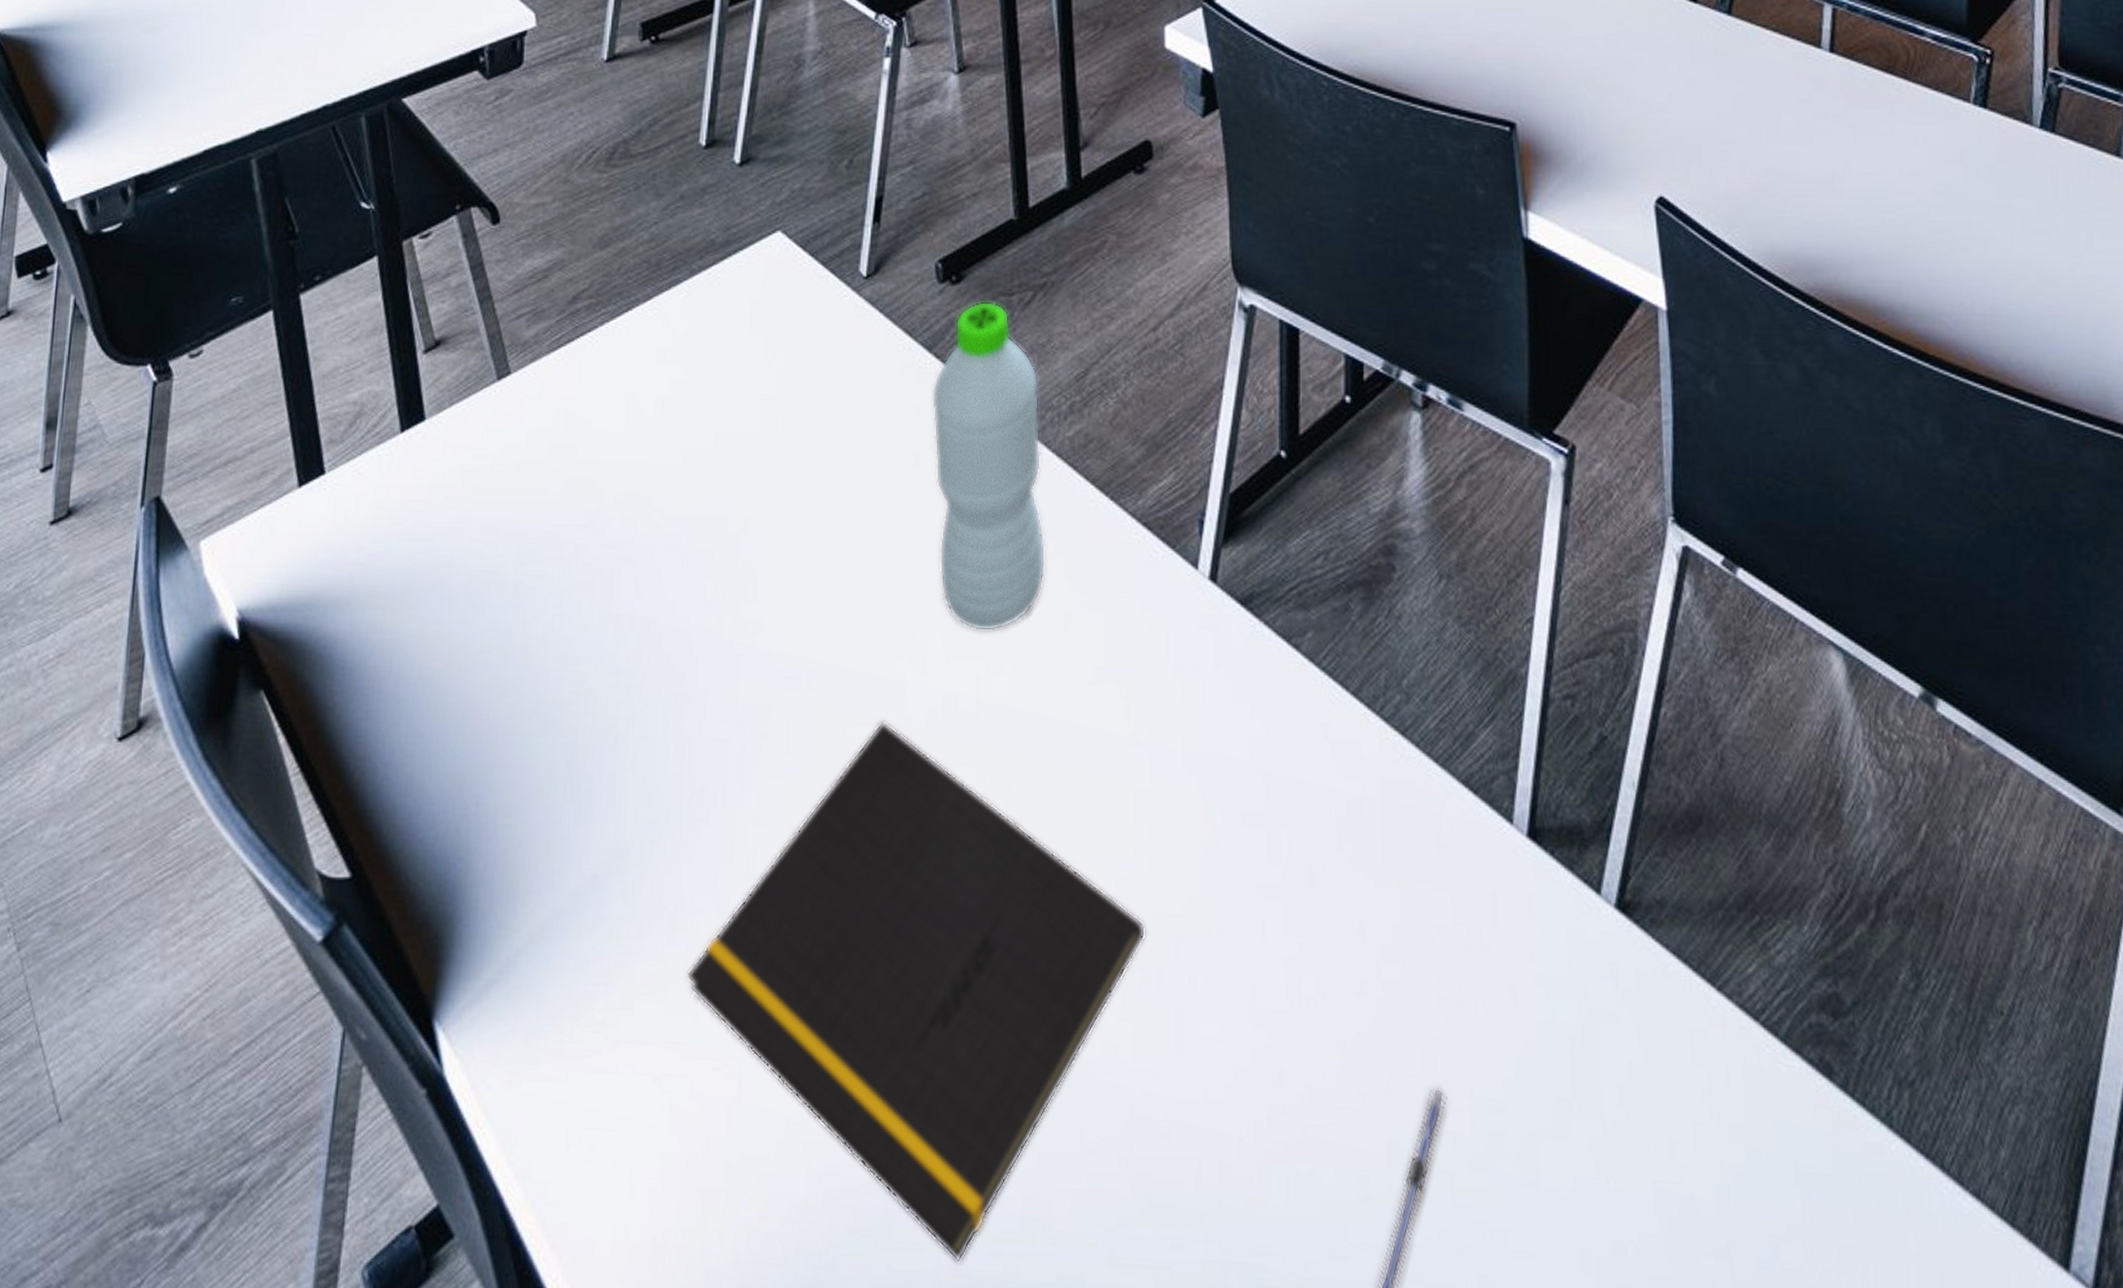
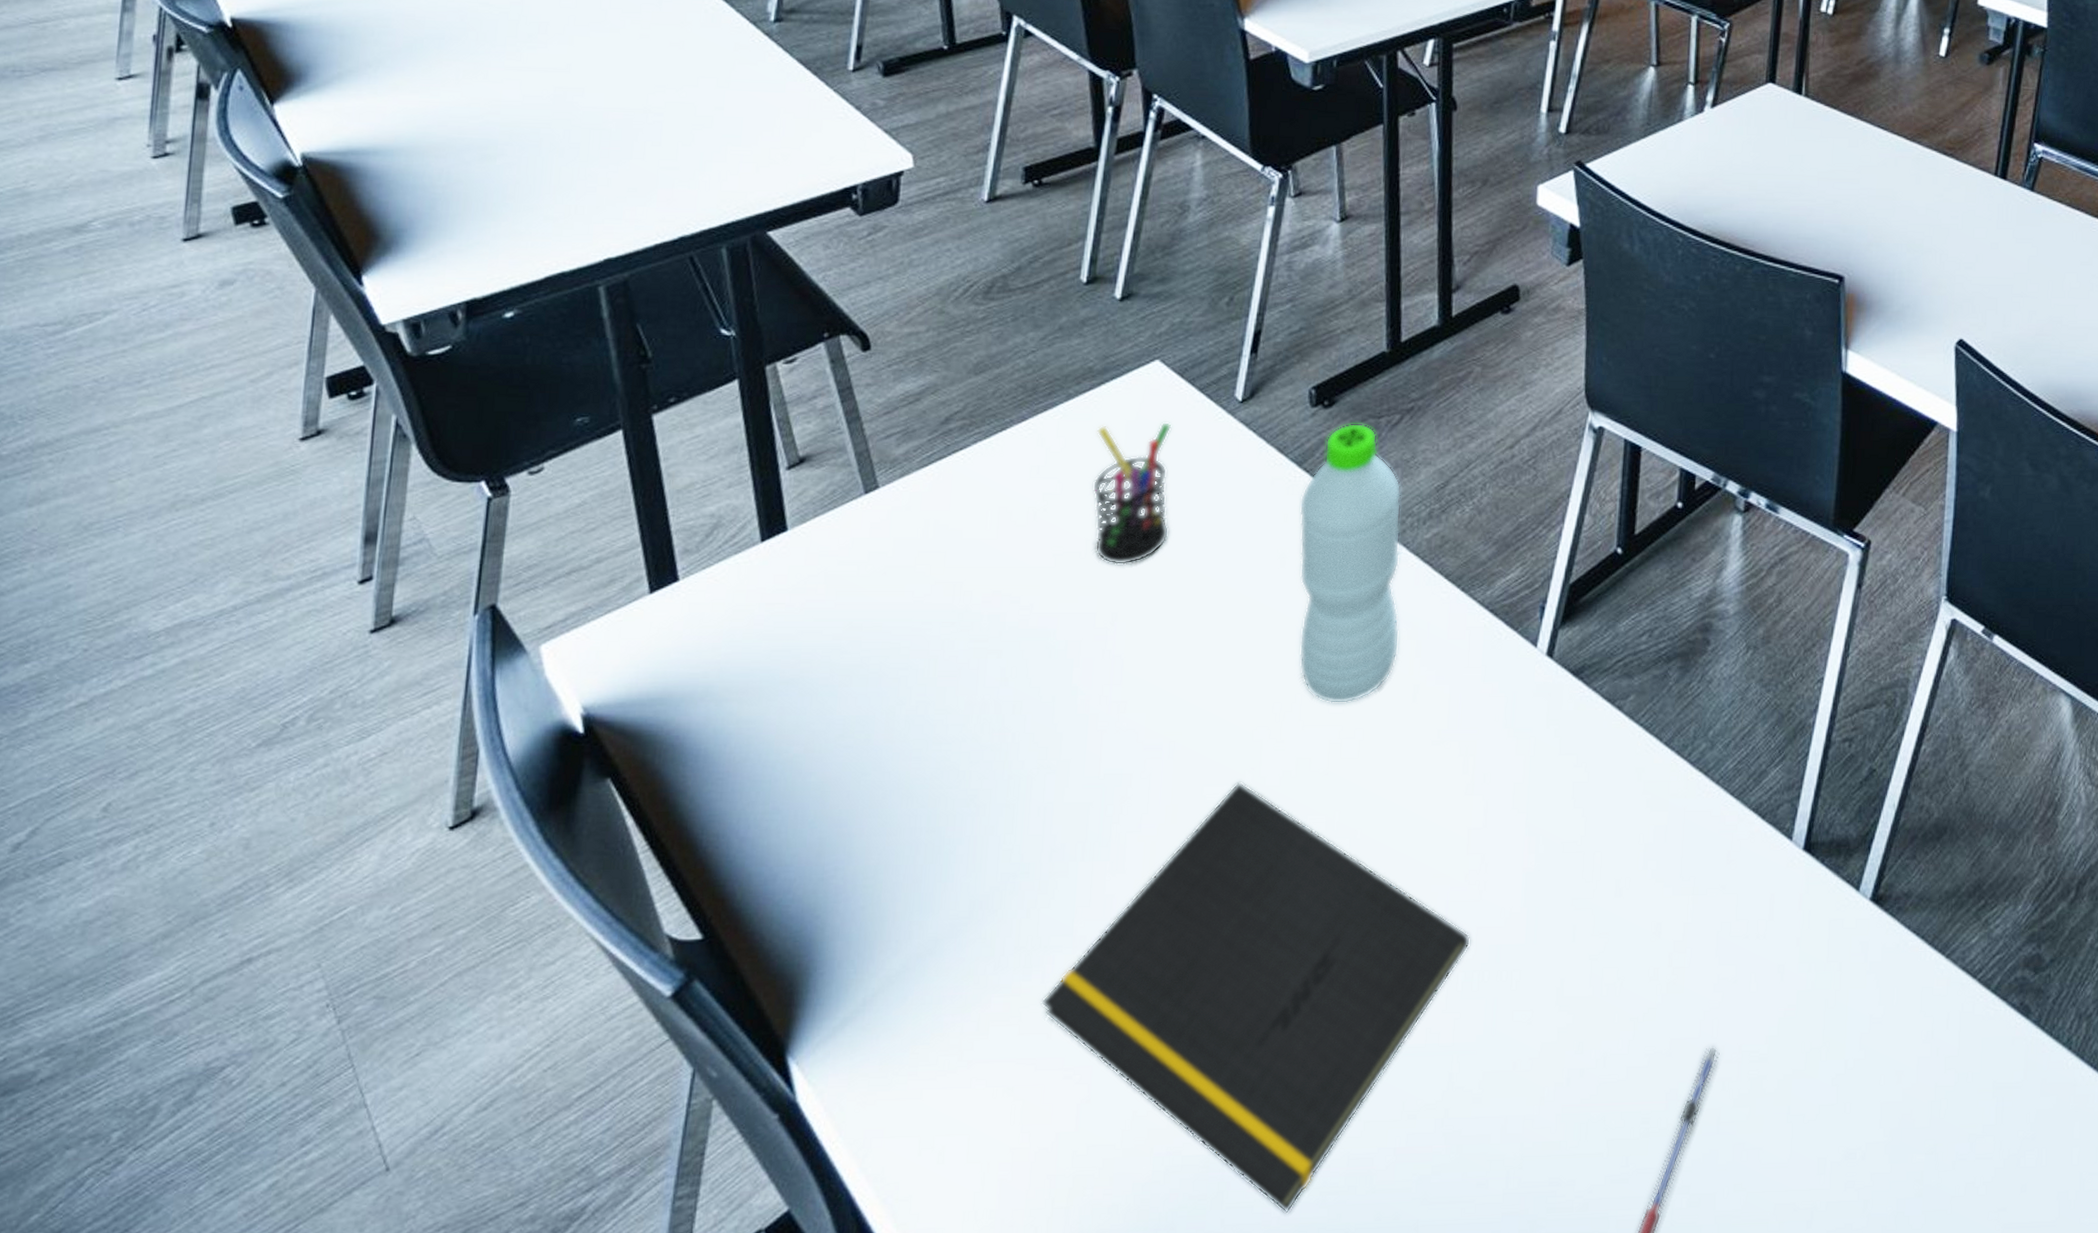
pen holder: none [719,300,798,464] -> present [1092,421,1172,566]

